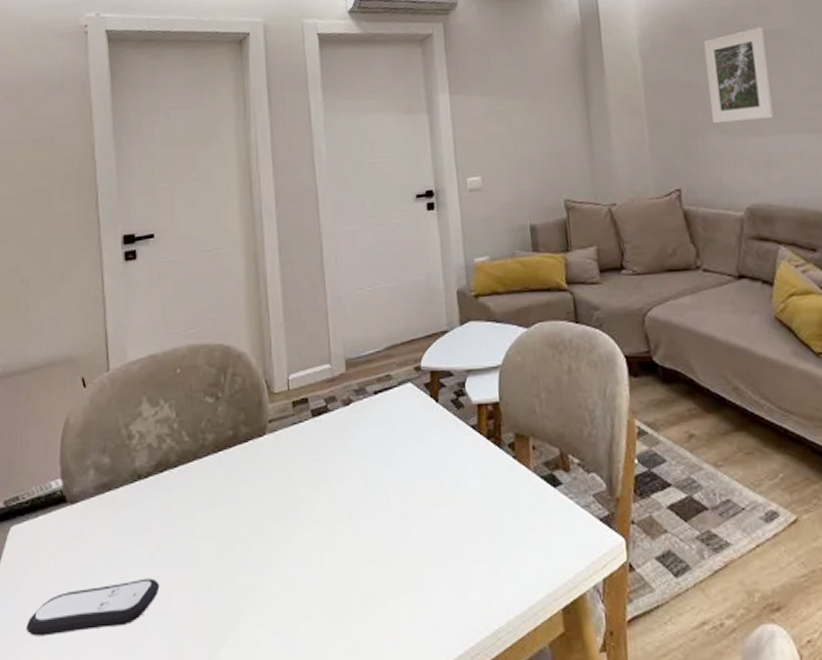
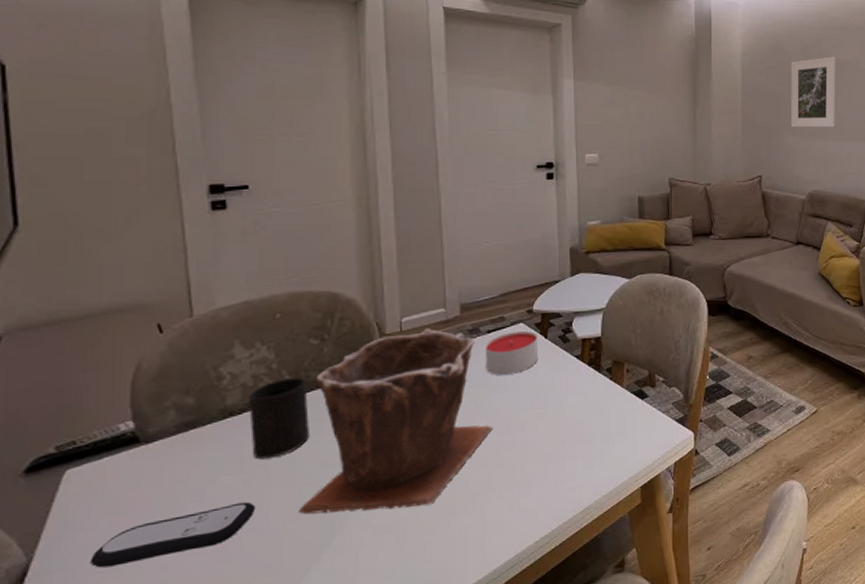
cup: none [154,439,206,531] -> present [249,377,309,460]
plant pot: none [197,386,385,604] -> present [299,327,493,515]
candle: none [372,393,429,446] -> present [485,331,538,375]

